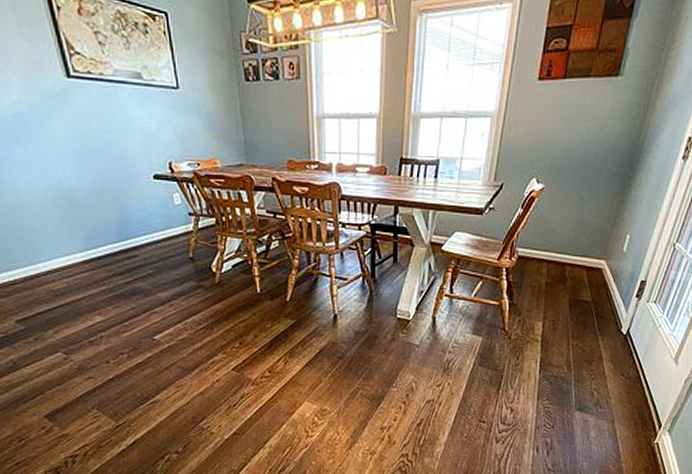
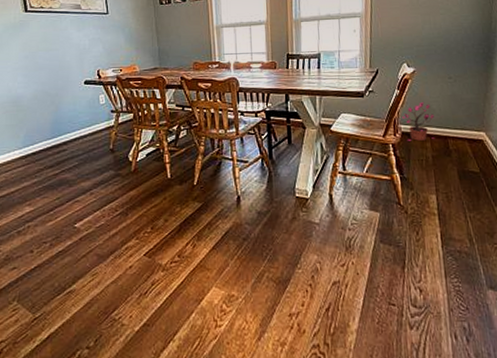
potted plant: none [521,224,556,266] -> present [402,102,435,141]

